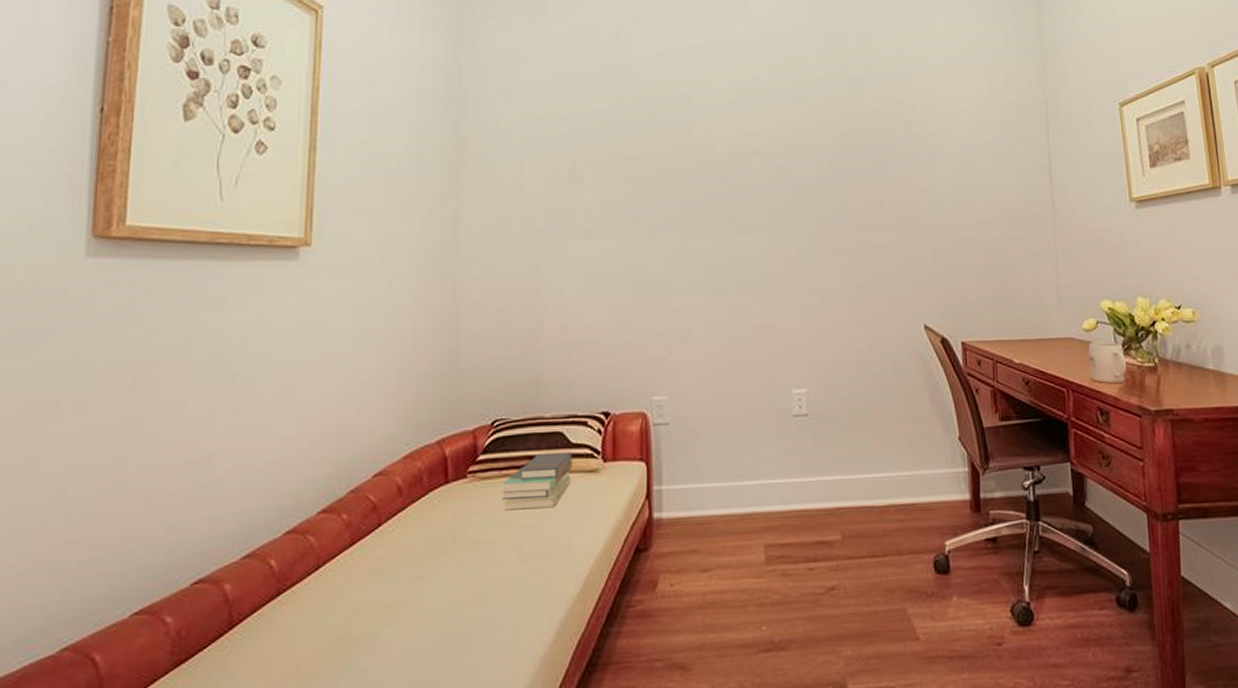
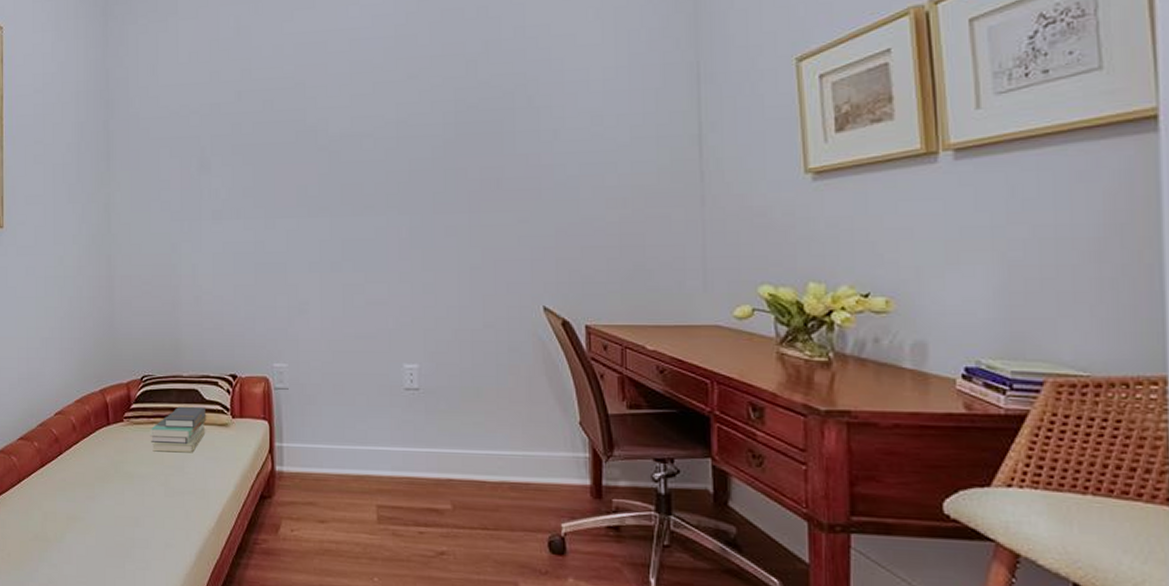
mug: present [1088,342,1127,384] -> none [739,331,791,379]

